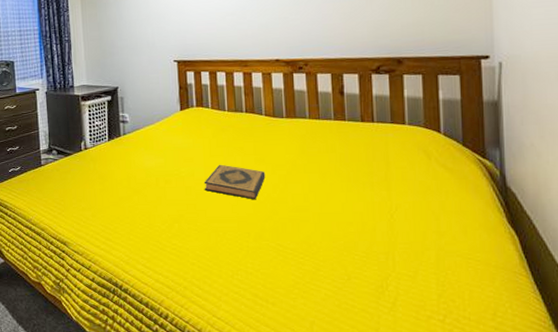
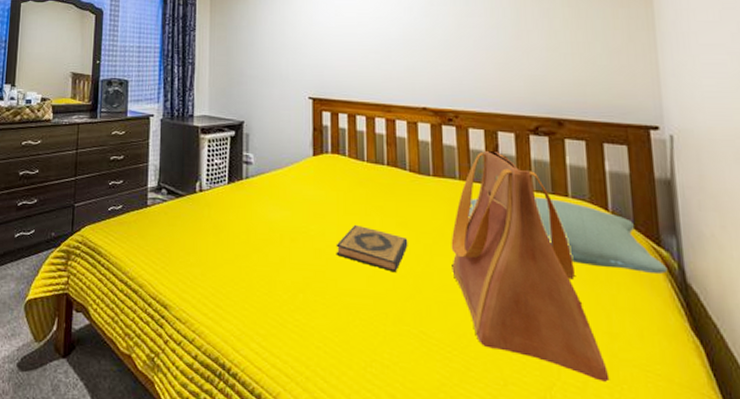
tote bag: none [302,91,437,270] -> present [451,150,610,382]
pillow: none [317,126,490,182] -> present [468,196,668,275]

